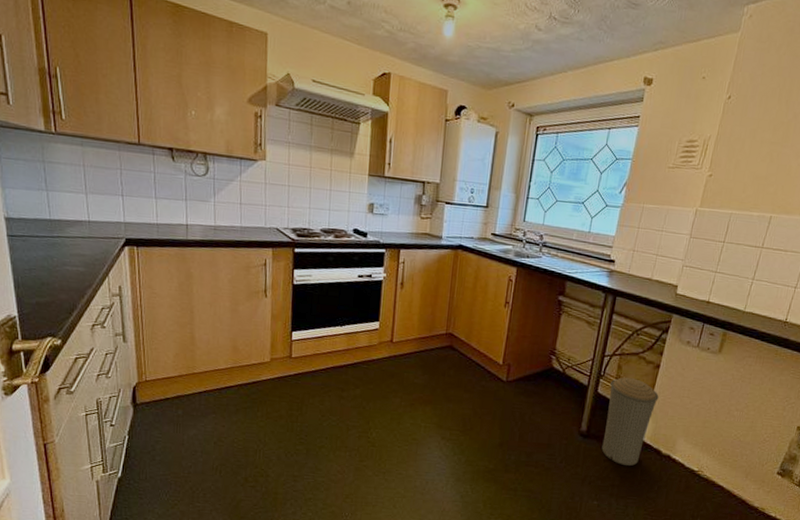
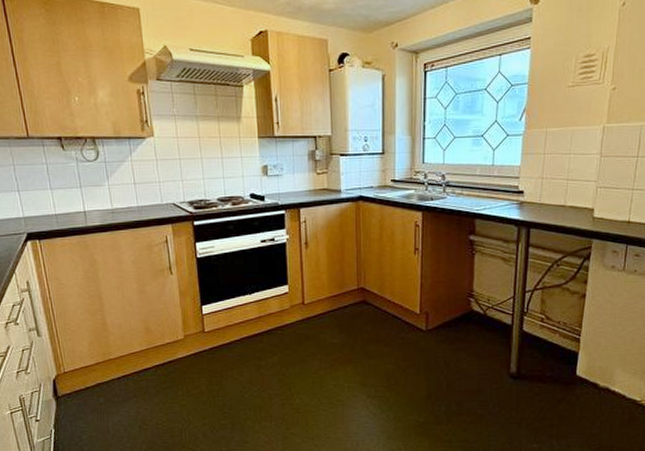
trash can: present [601,377,659,466] -> none [535,312,589,404]

